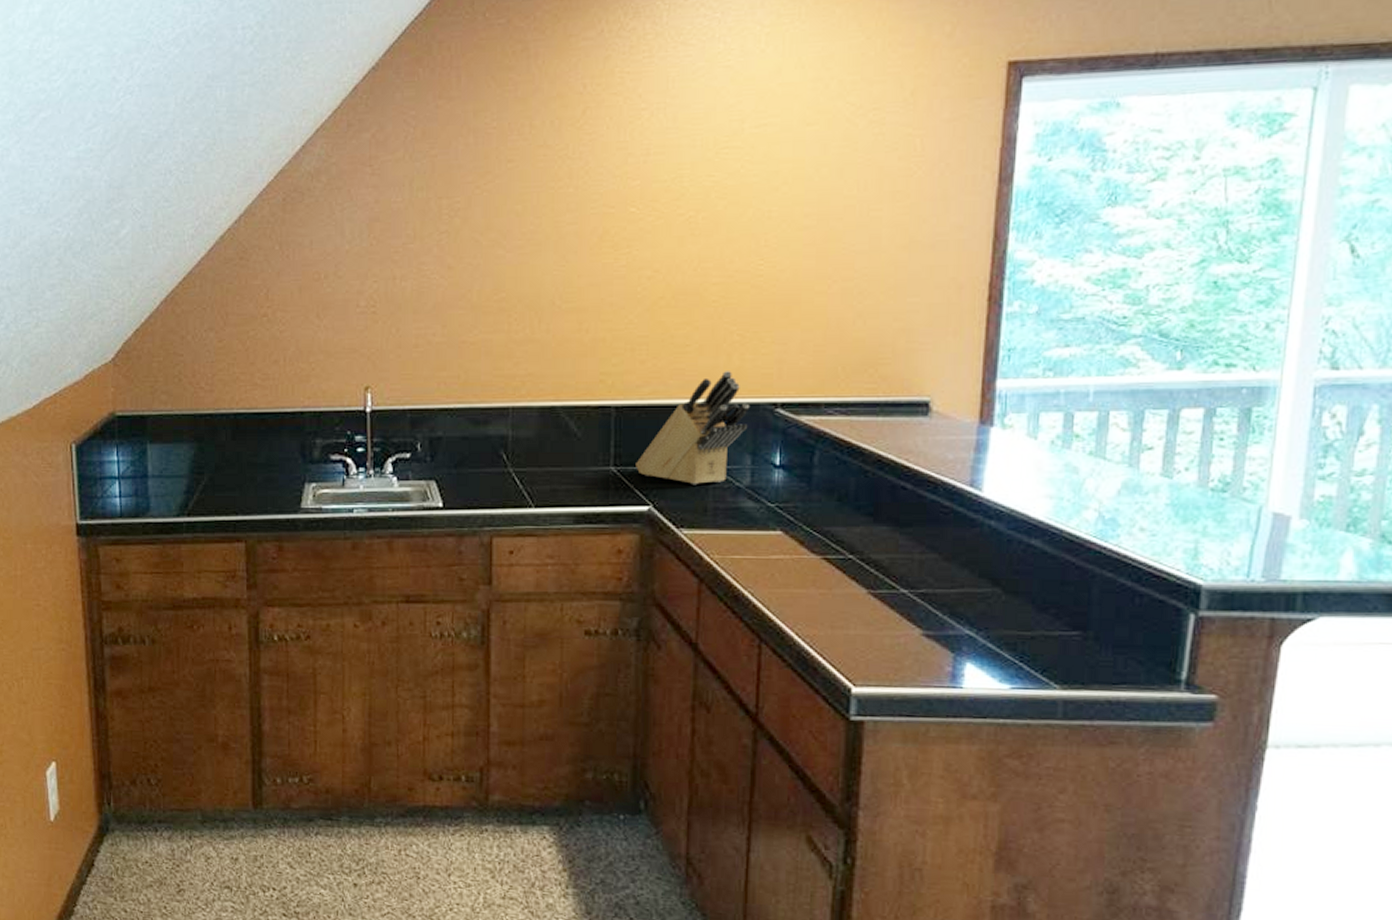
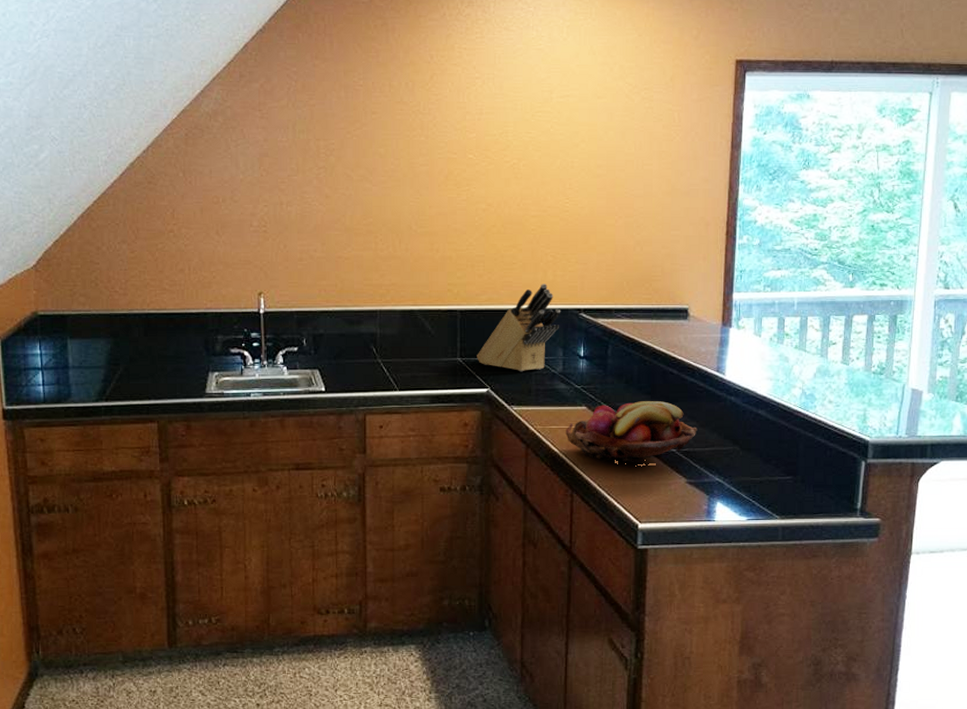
fruit basket: none [753,525,940,607] -> present [565,401,697,463]

